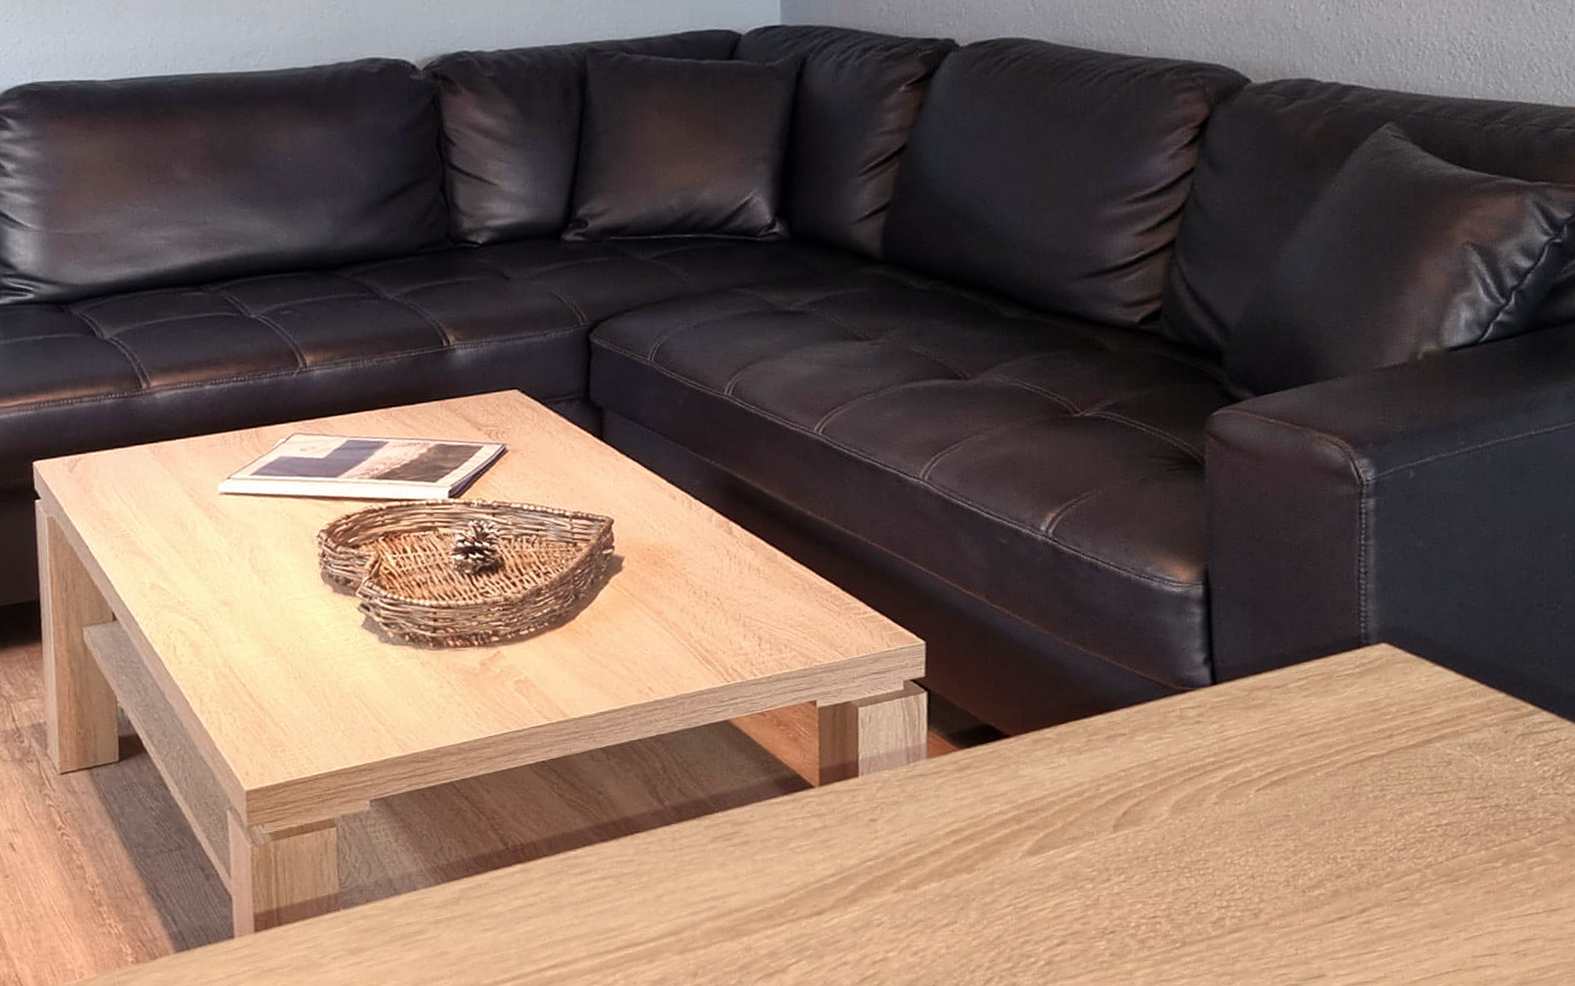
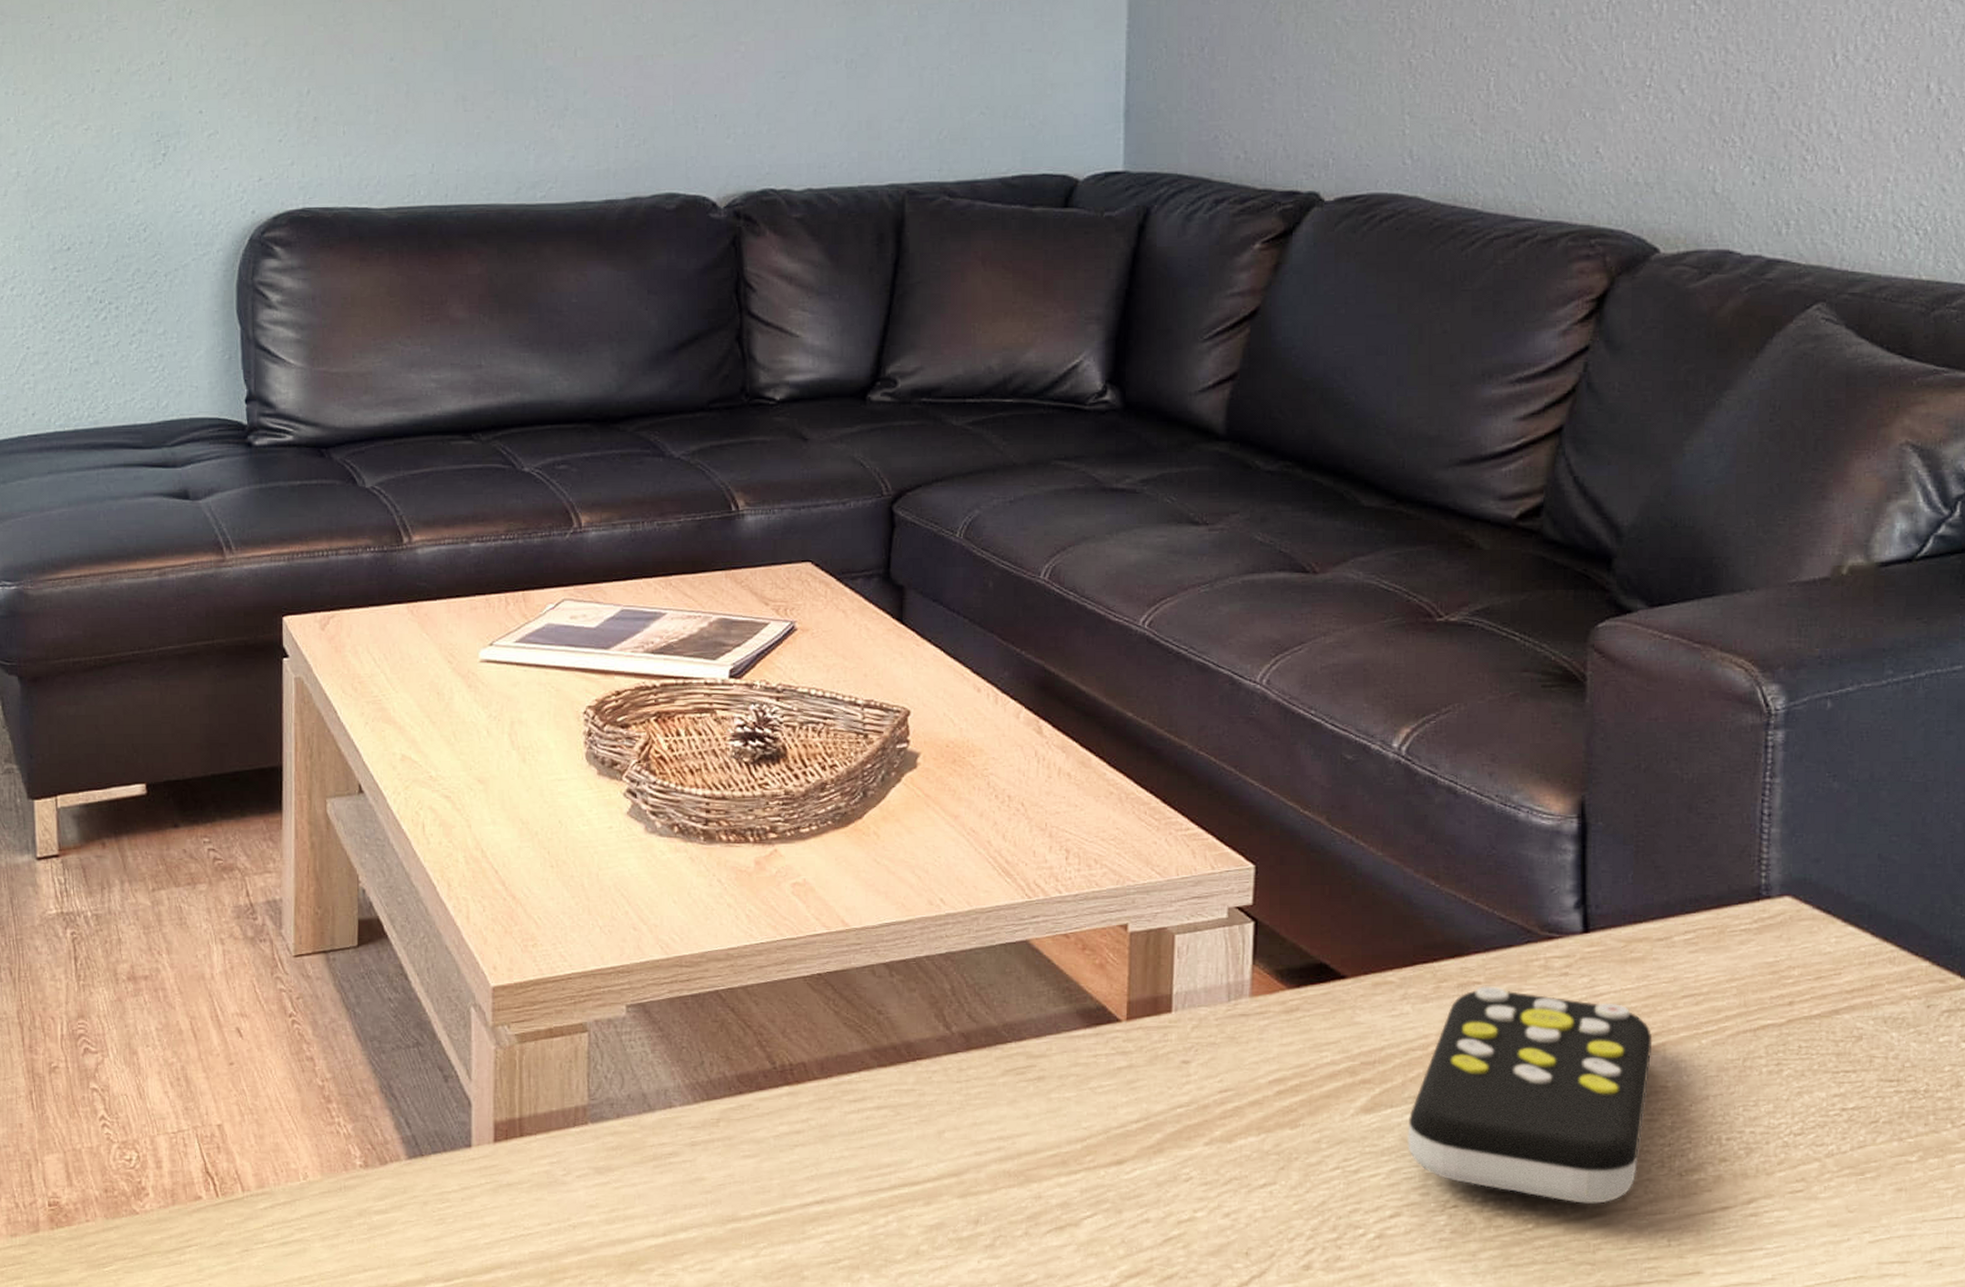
remote control: none [1069,736,1275,922] -> present [1407,986,1653,1204]

